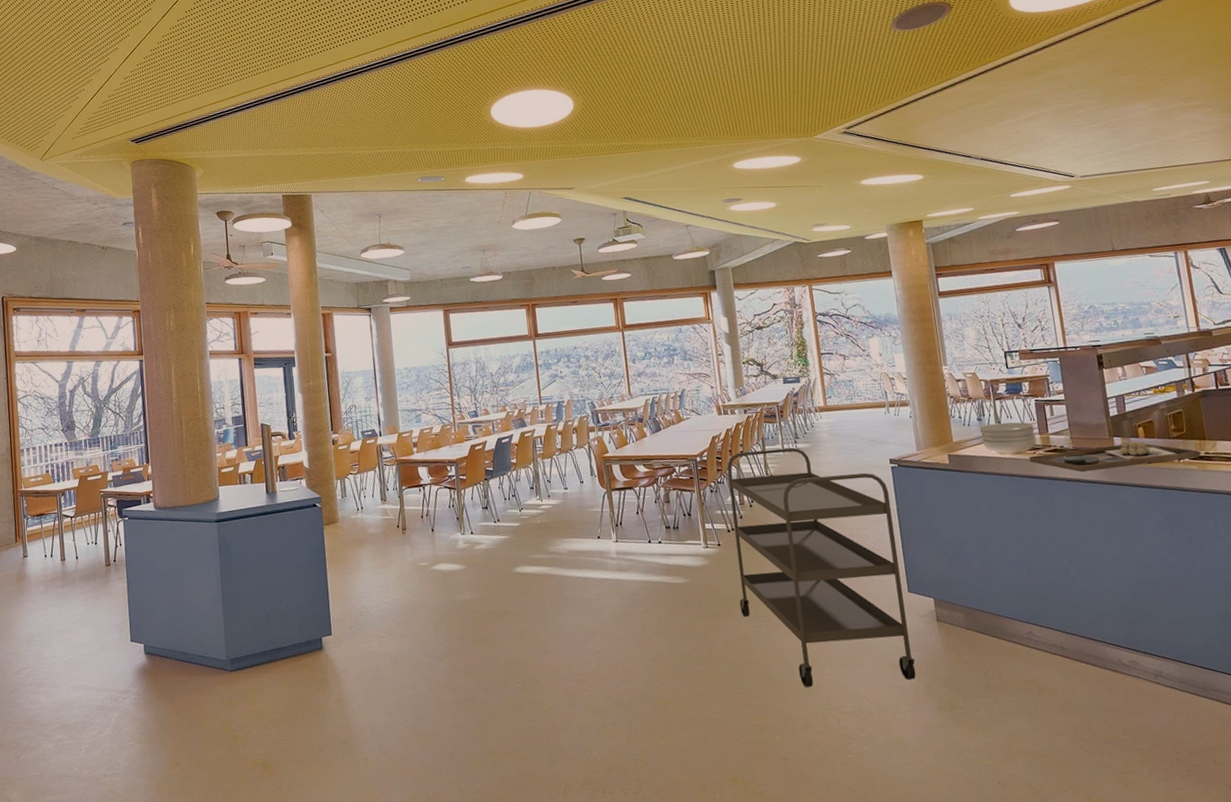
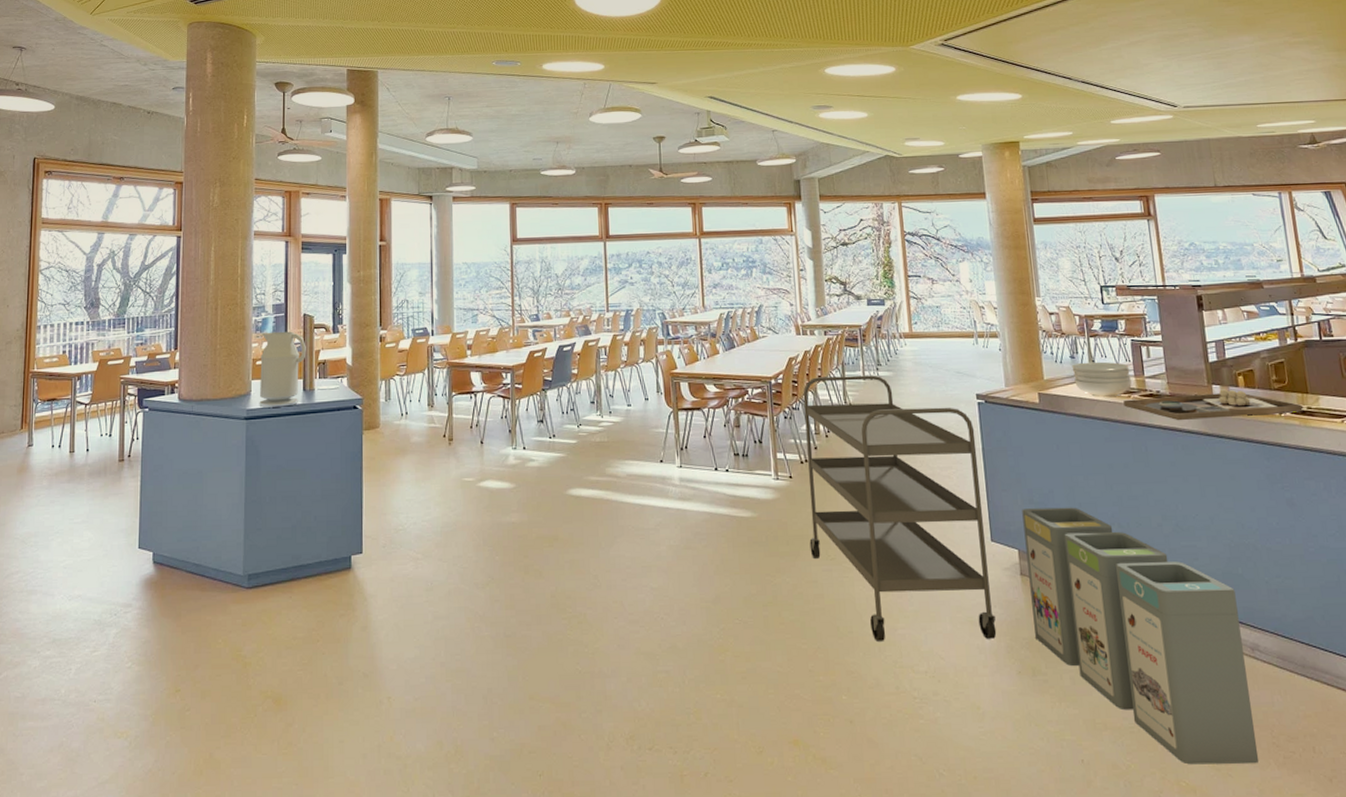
water jug: none [224,440,266,511] -> present [259,331,306,408]
recycling bin: none [936,557,1164,781] -> present [1022,507,1259,765]

